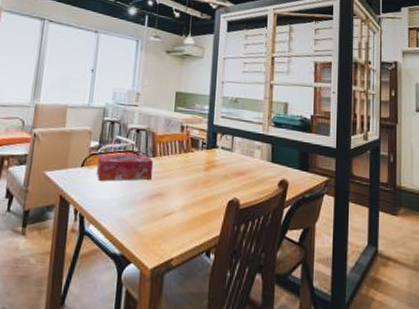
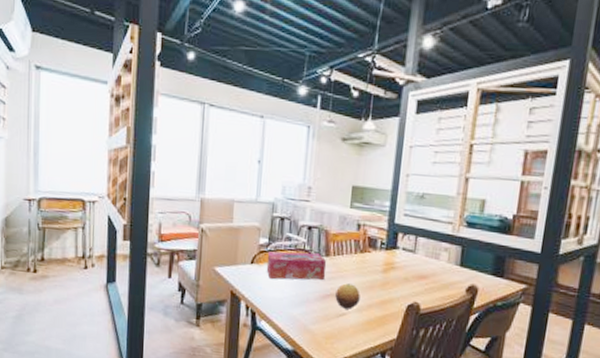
fruit: none [162,182,185,208] -> present [335,283,360,309]

